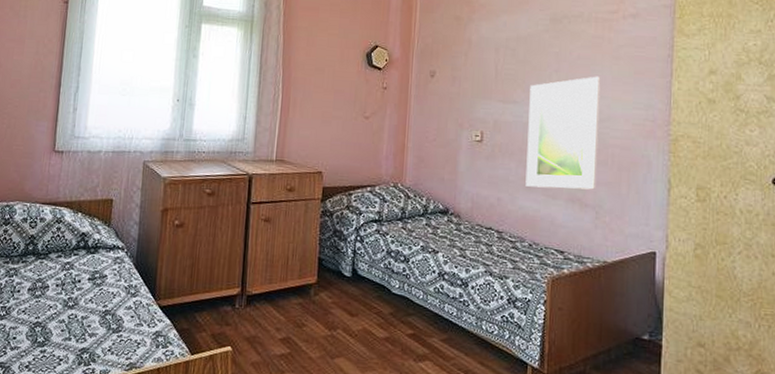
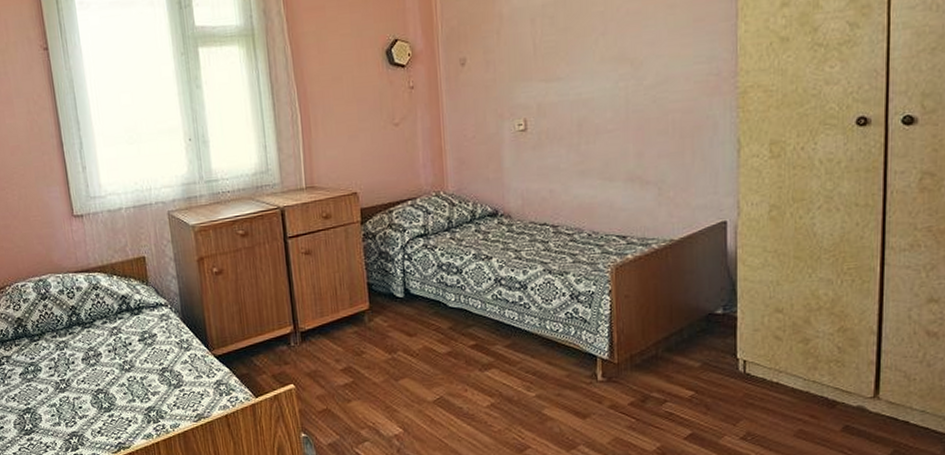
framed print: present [525,76,601,190] -> none [574,32,657,172]

